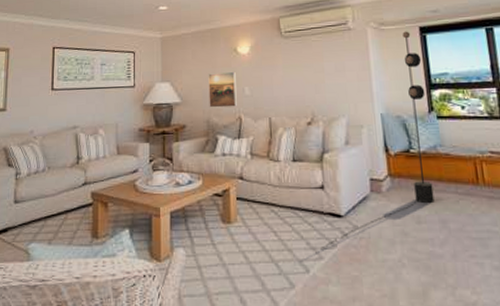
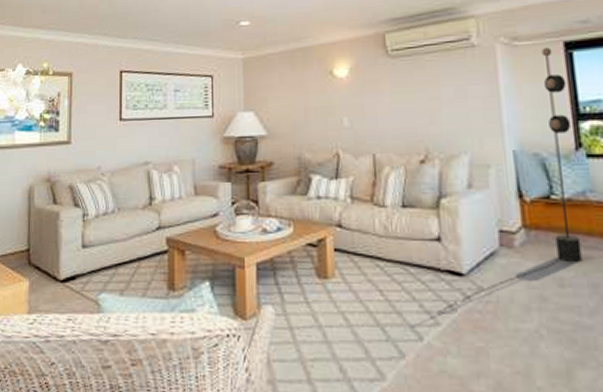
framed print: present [208,71,237,108] -> none [299,98,334,142]

